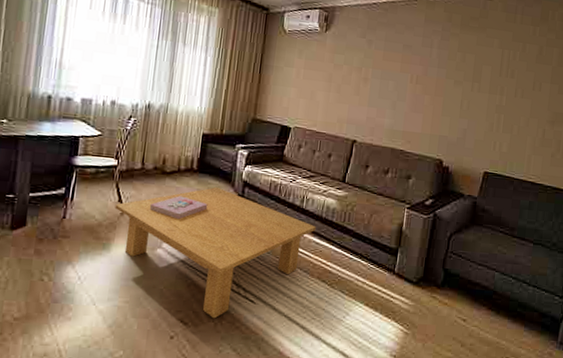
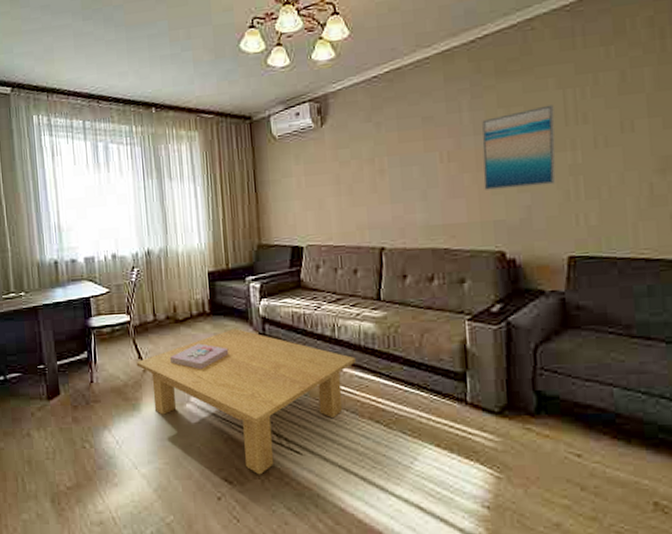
wall art: none [437,57,495,117] -> present [482,104,556,190]

